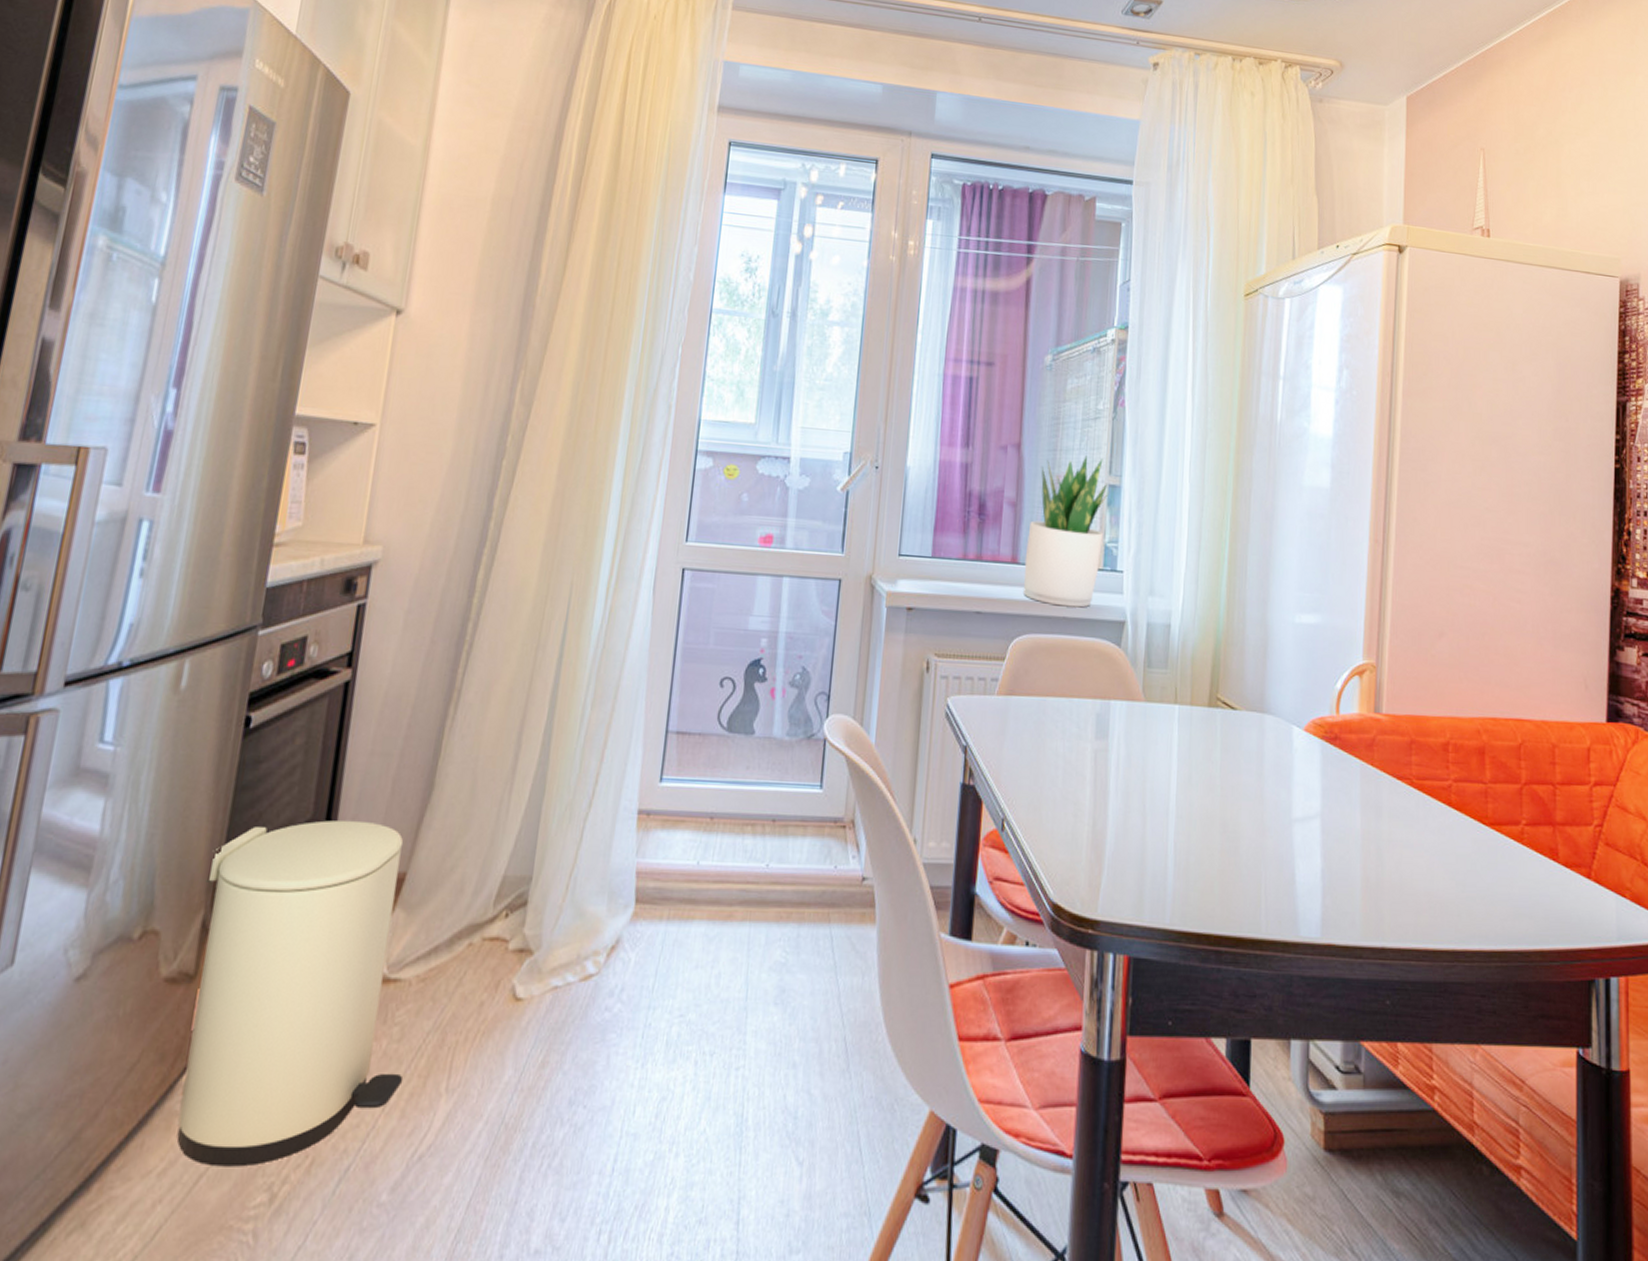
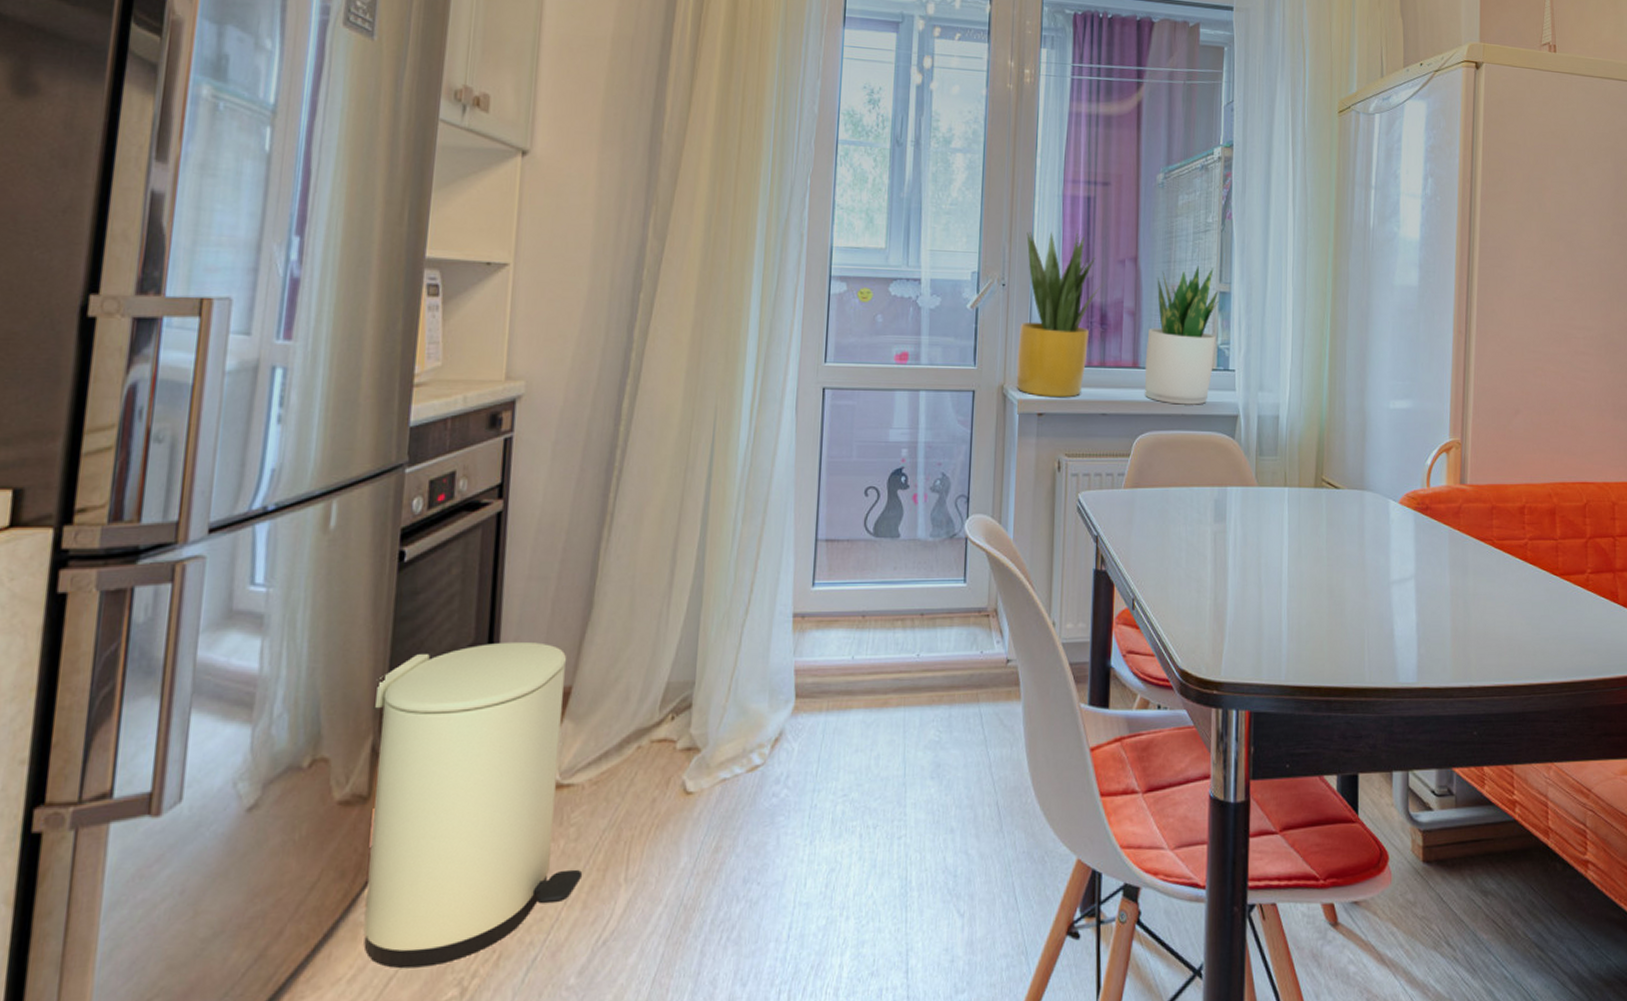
planter: none [885,410,984,592] -> present [1016,228,1104,398]

